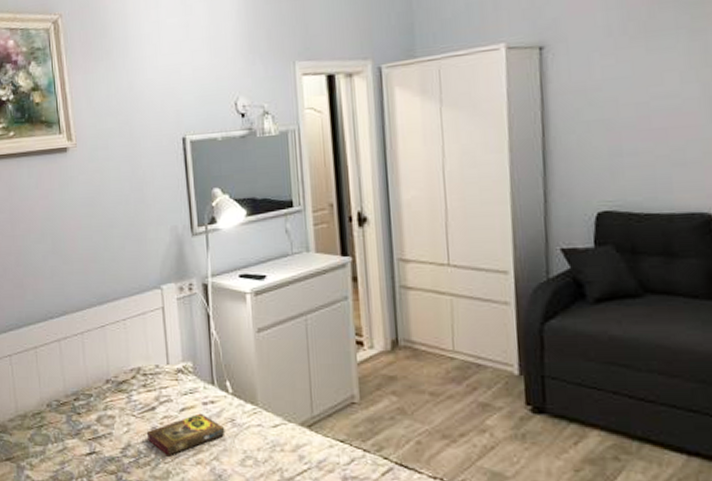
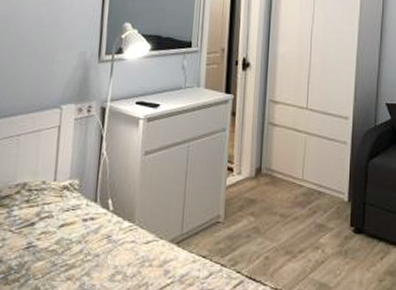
book: present [147,413,226,455] -> none [21,229,101,271]

